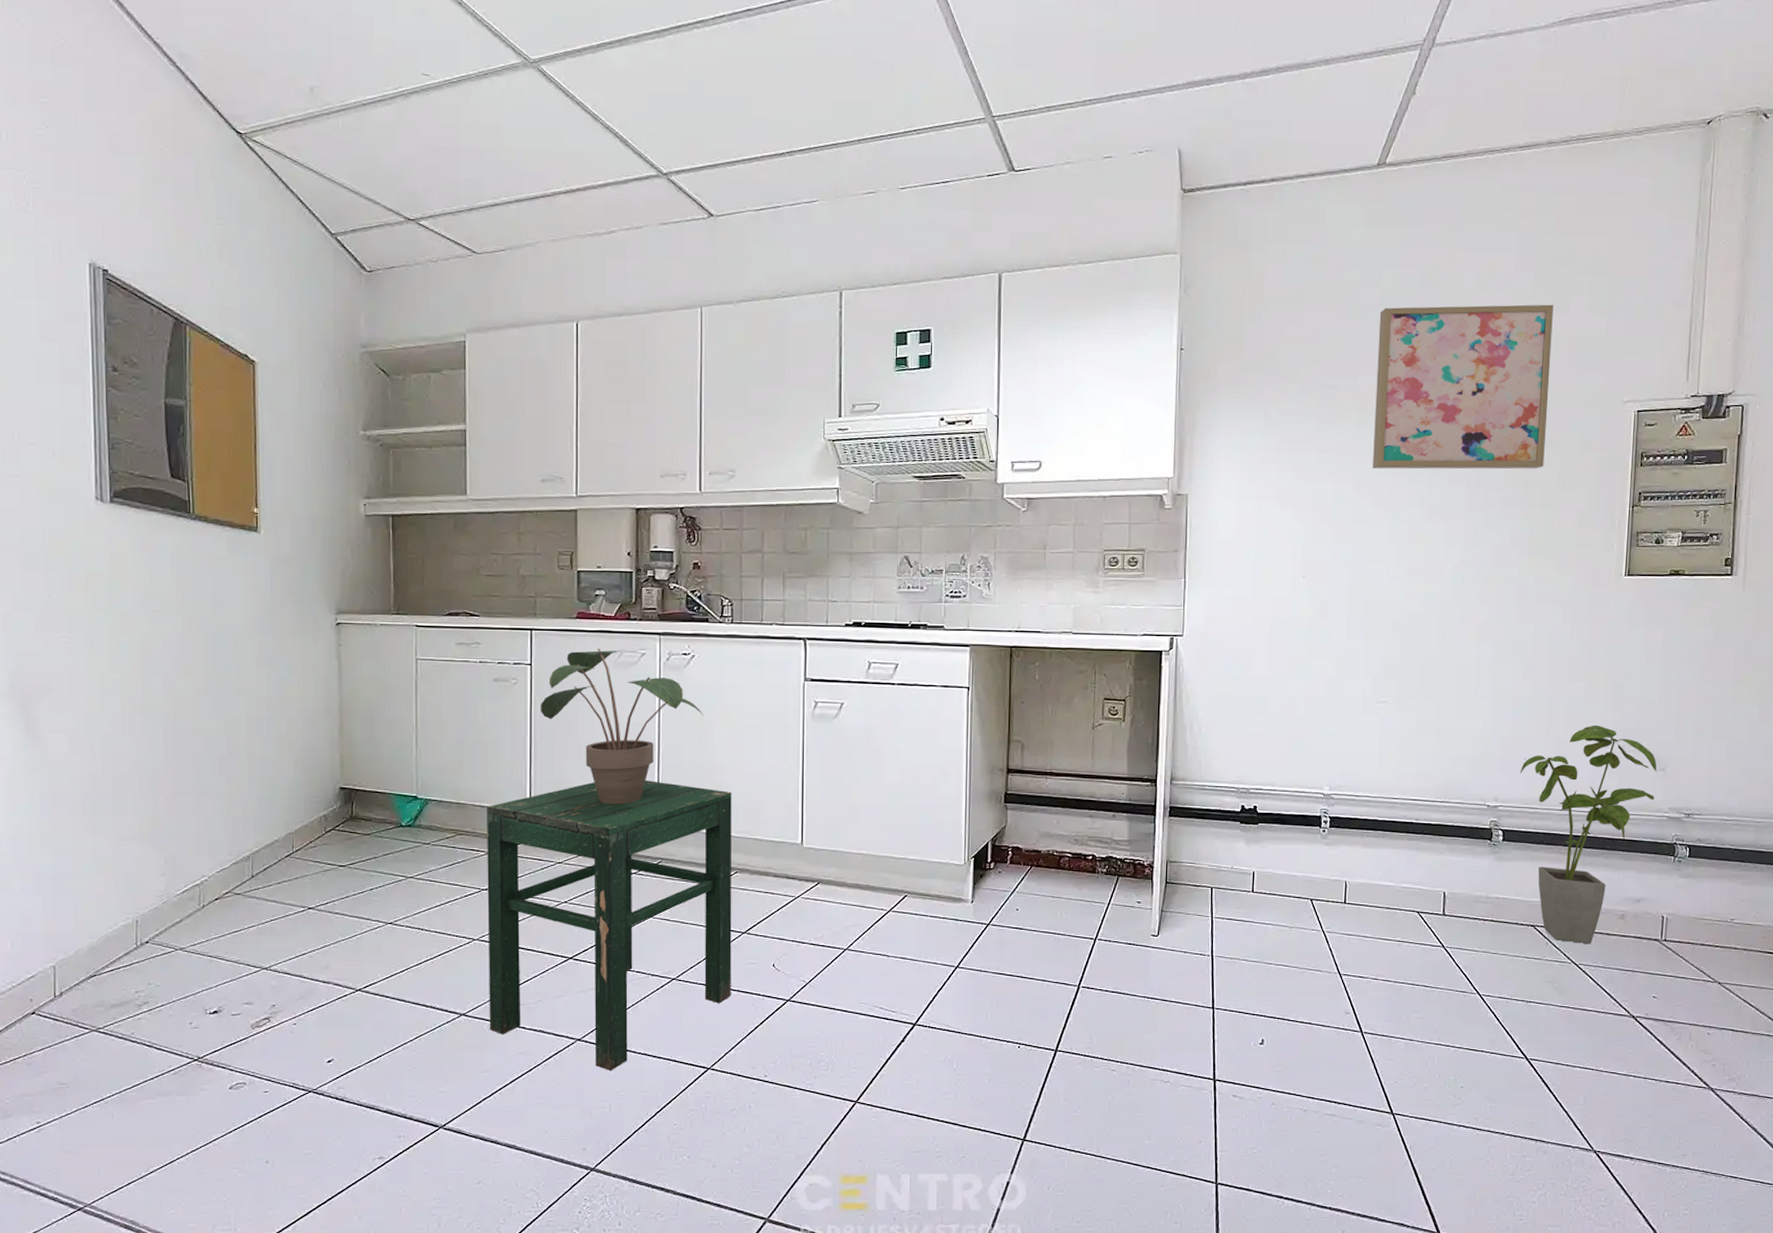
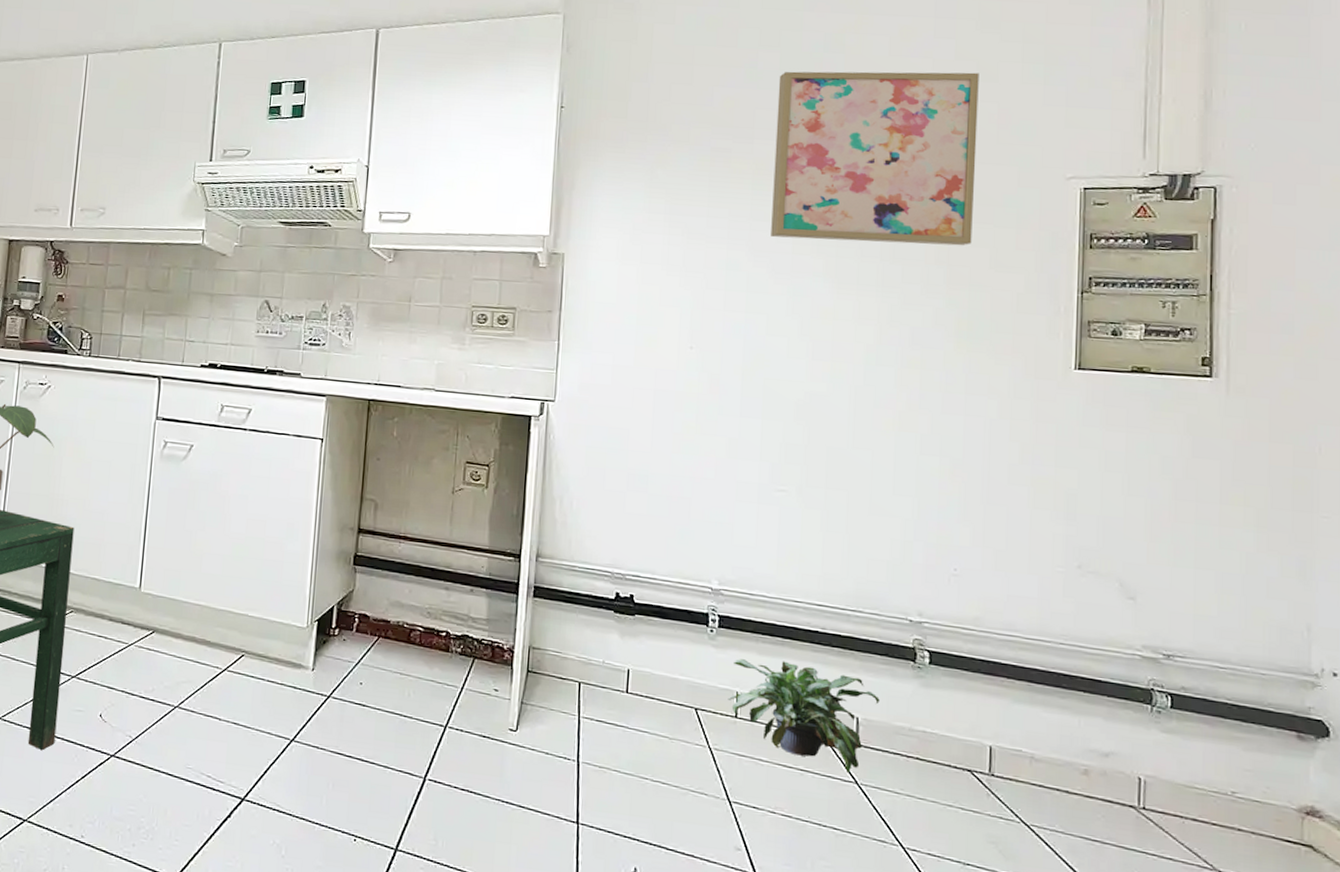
potted plant: none [1338,851,1462,940] -> present [728,659,880,774]
house plant: present [1519,724,1657,944] -> none [949,537,1125,802]

